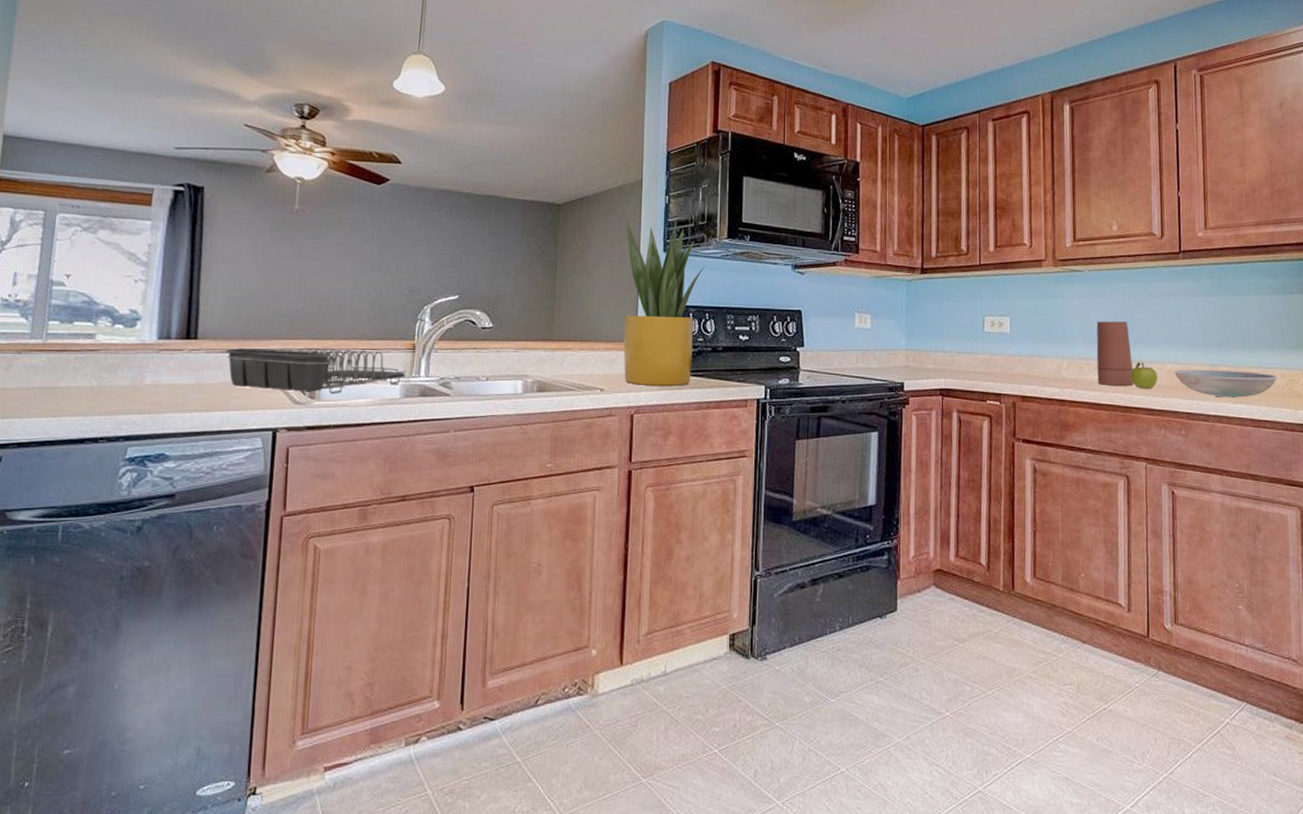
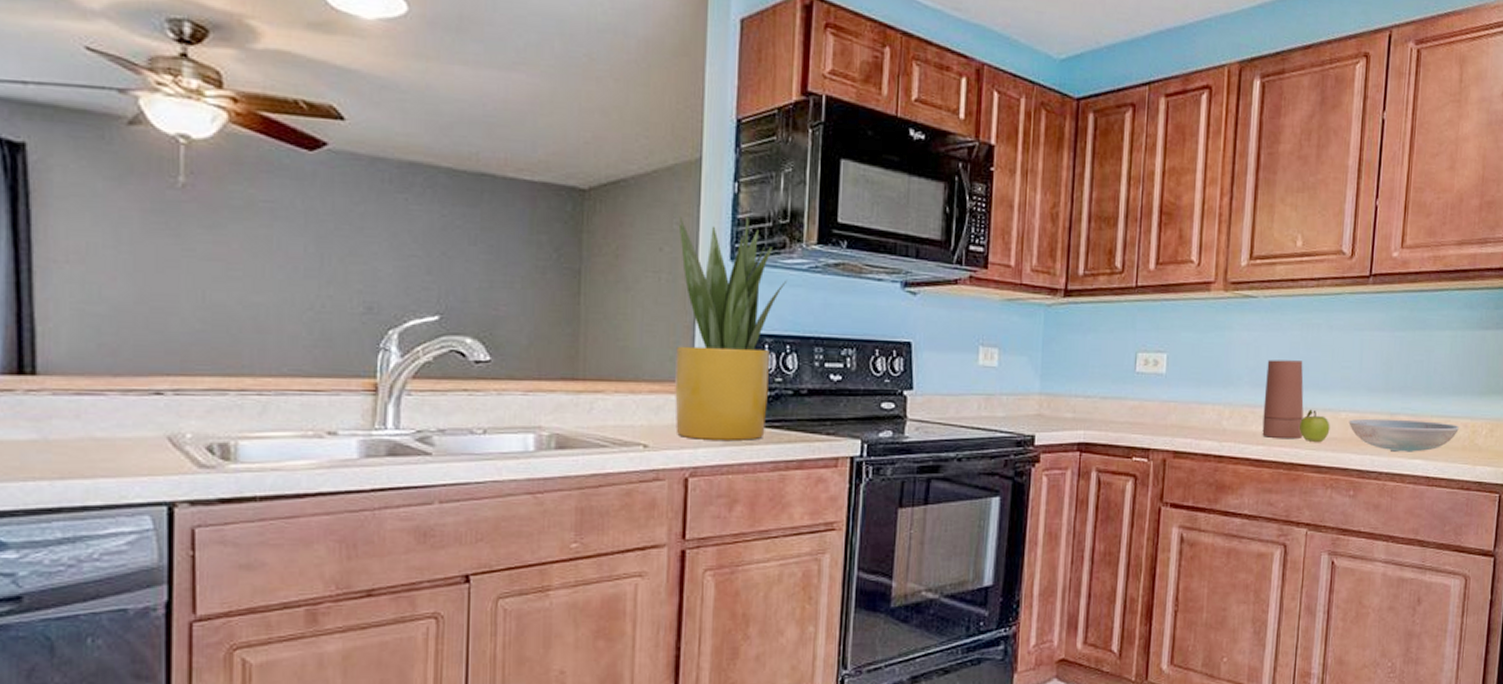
dish rack: present [225,348,406,395] -> none [83,388,366,455]

